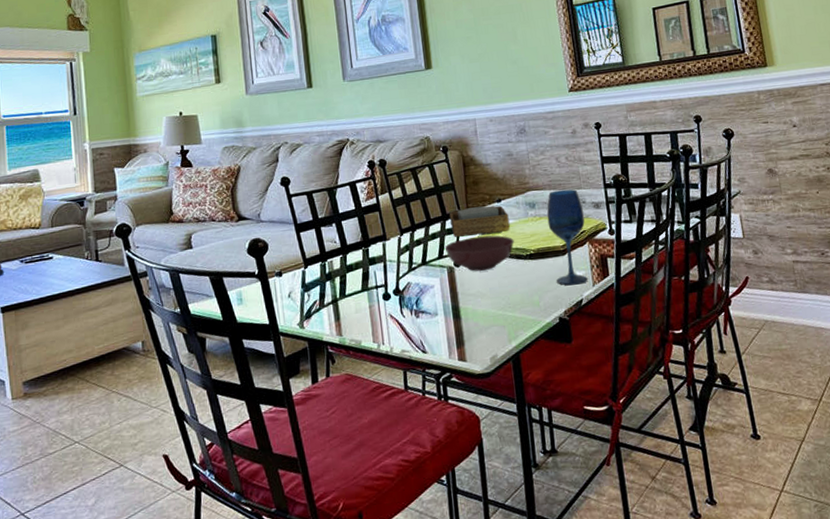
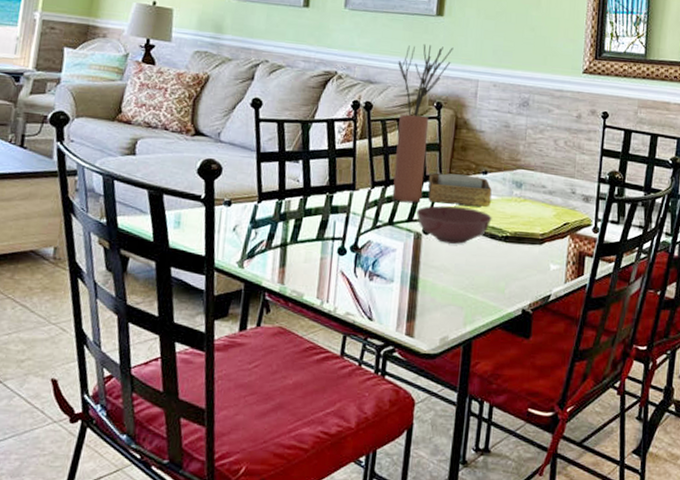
vase: none [400,95,448,242] -> present [392,43,454,203]
wineglass: present [546,189,588,286] -> none [527,174,572,279]

